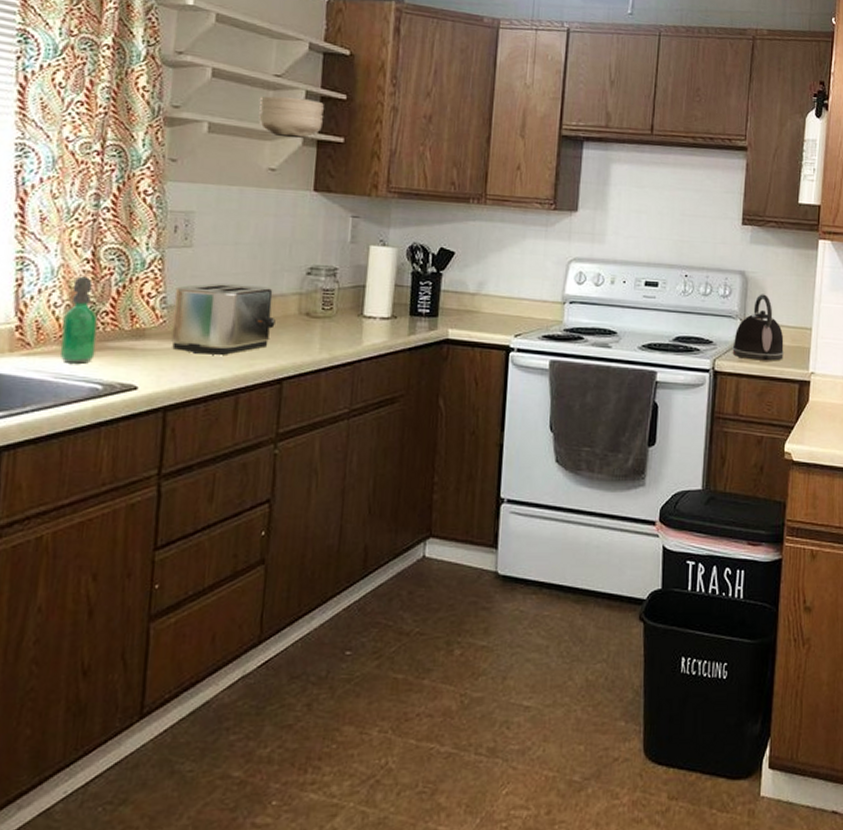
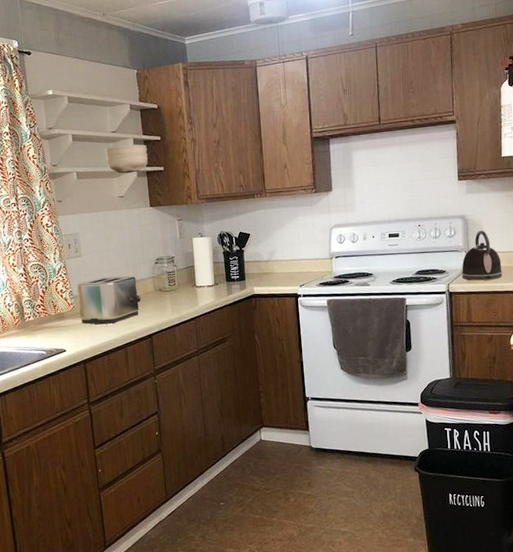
soap dispenser: present [59,276,98,364] -> none [15,285,38,340]

